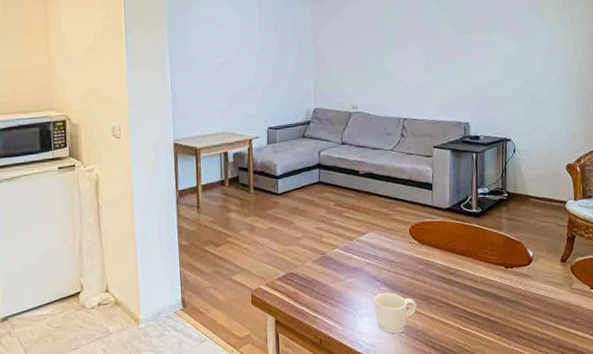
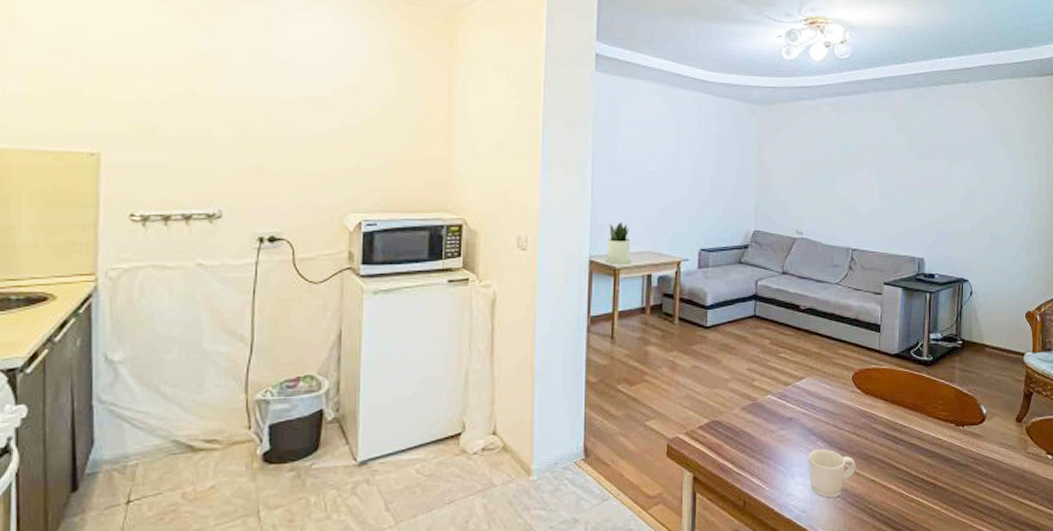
planter: none [186,109,210,146] -> present [604,222,632,264]

